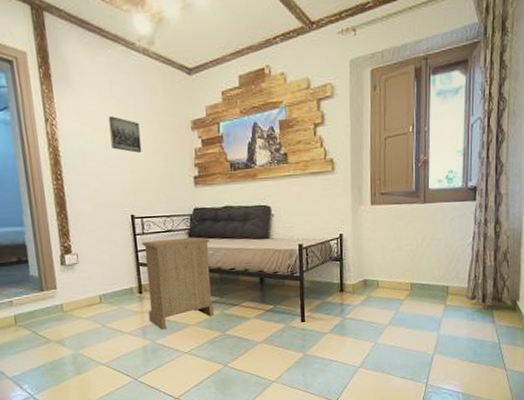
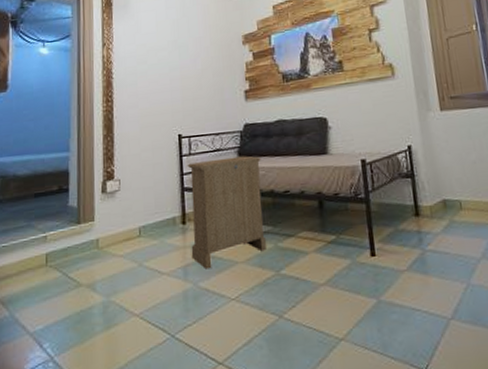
wall art: present [108,116,142,153] -> none [162,37,193,70]

